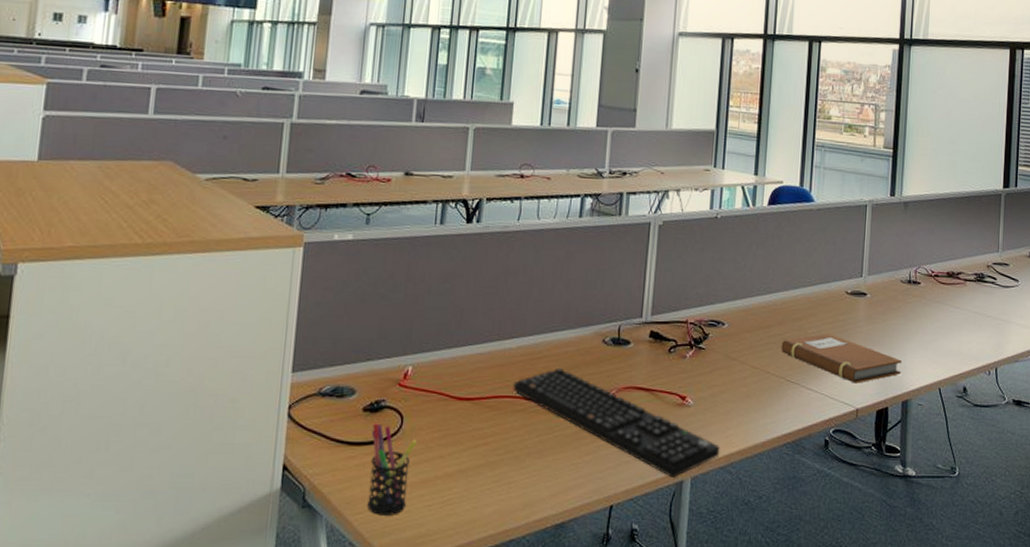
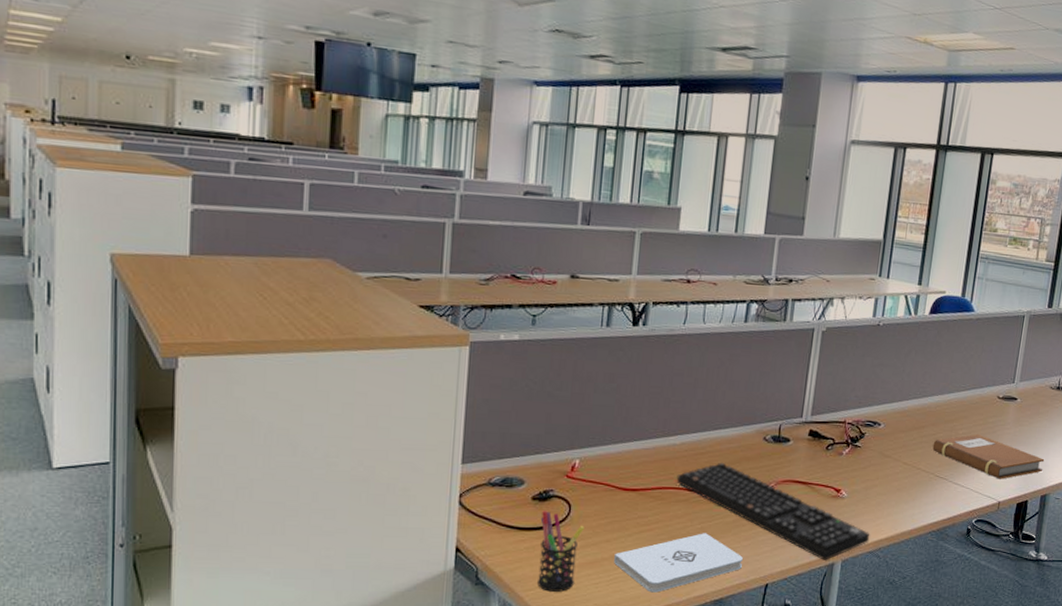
notepad: none [448,447,585,516] -> present [614,533,743,593]

